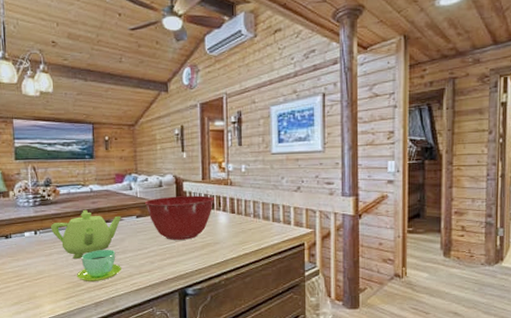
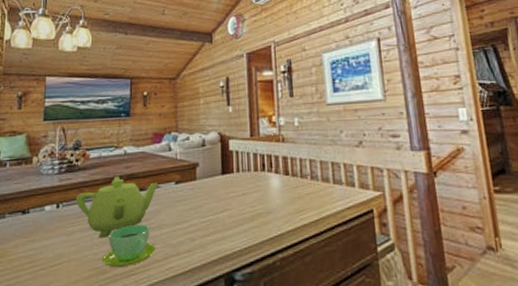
mixing bowl: present [145,195,214,240] -> none [186,155,265,210]

